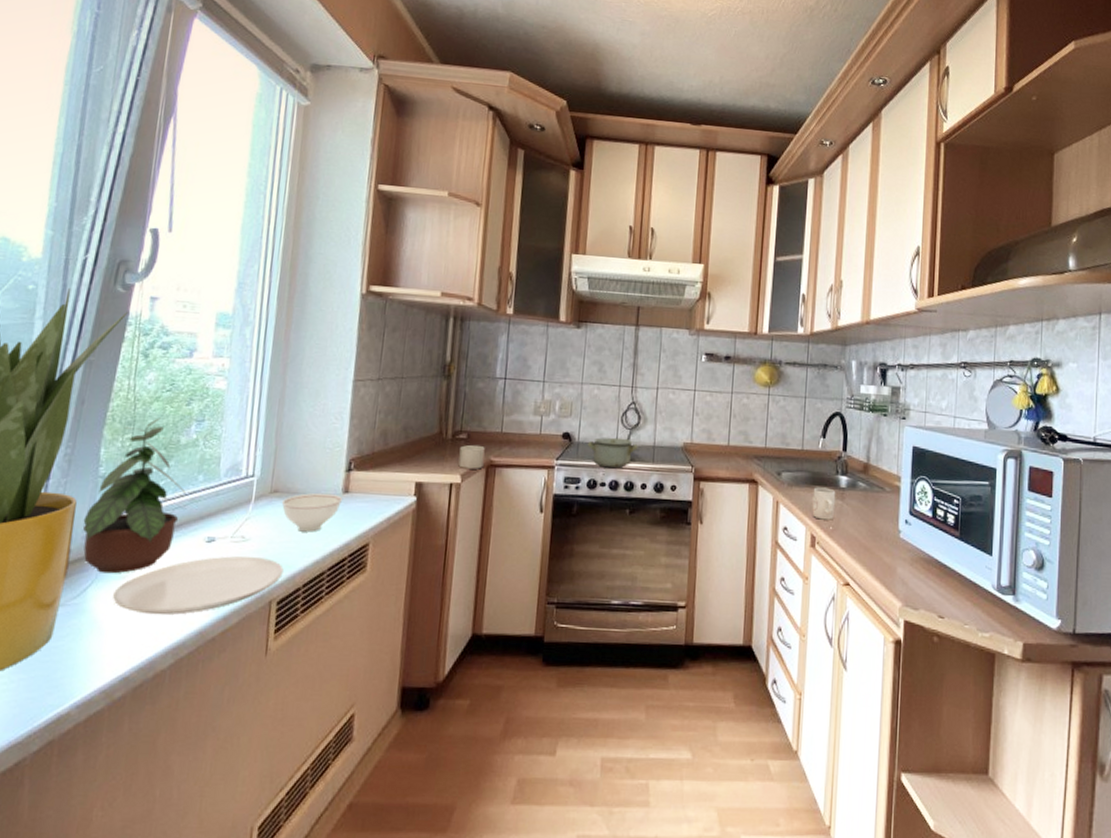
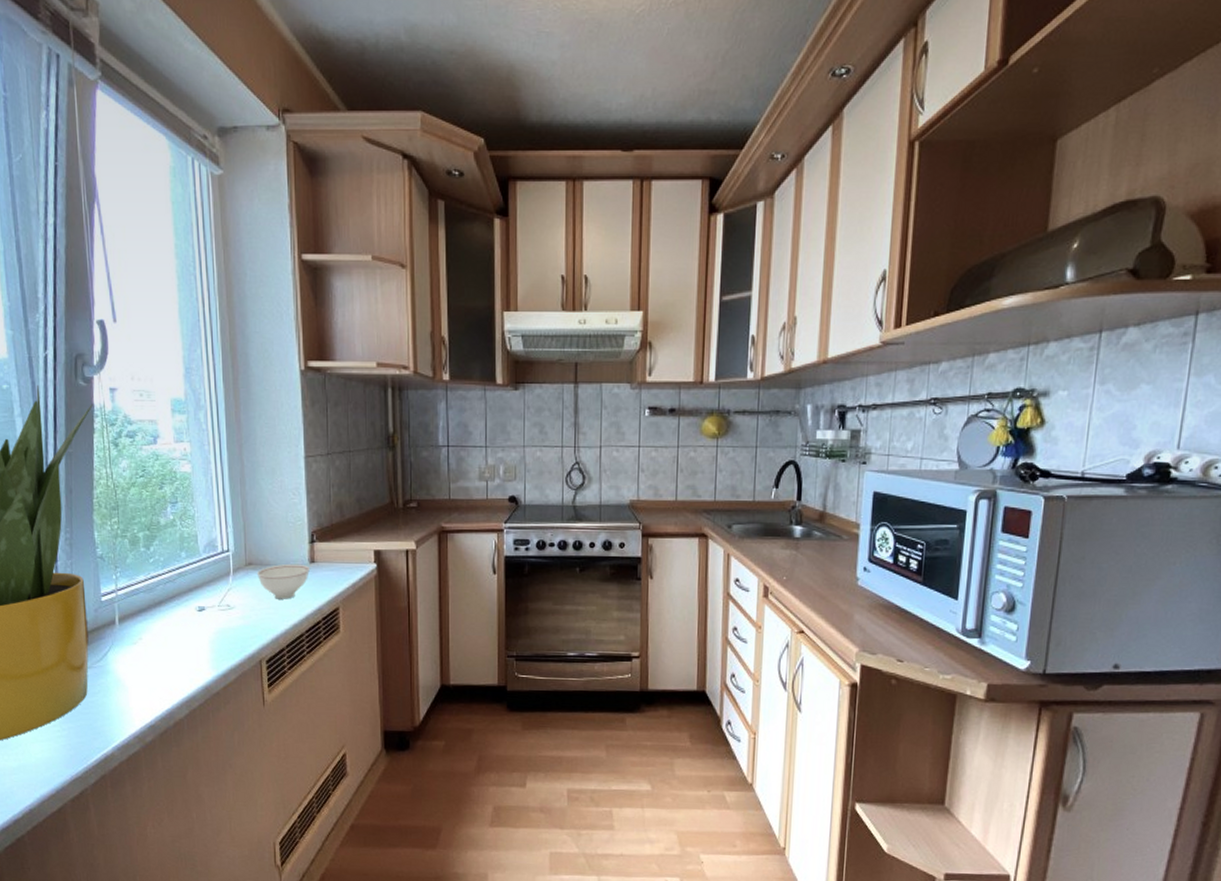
potted plant: present [83,418,186,574] -> none [92,502,173,640]
plate: present [113,556,284,615] -> none [129,622,268,674]
mug: present [458,444,485,470] -> none [410,512,437,537]
cooking pot: present [587,437,638,468] -> none [534,498,584,528]
mug: present [812,487,836,520] -> none [764,538,790,571]

